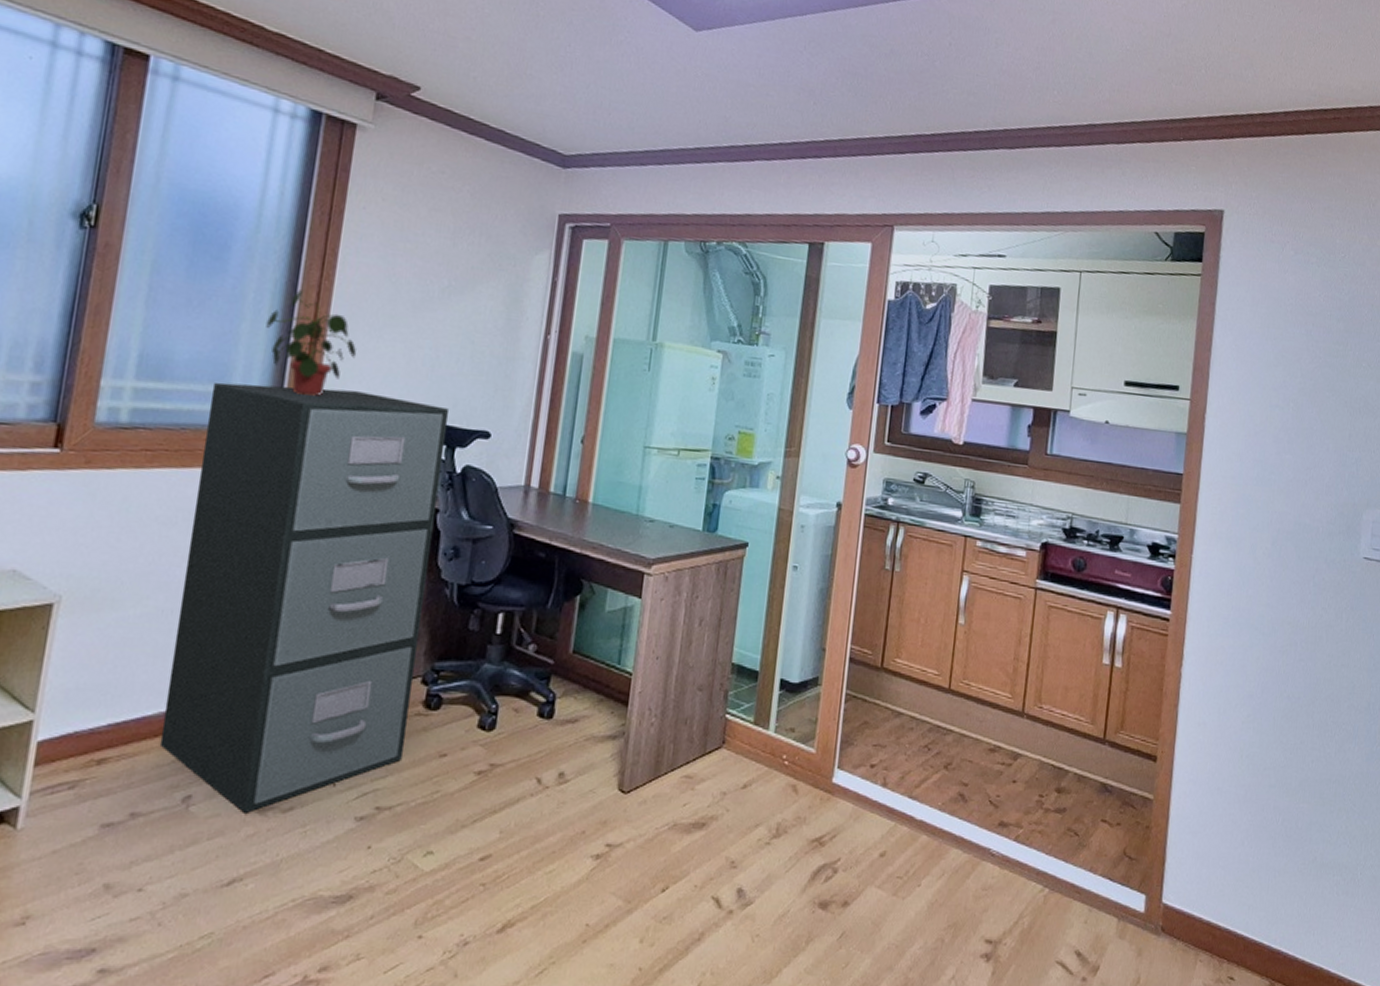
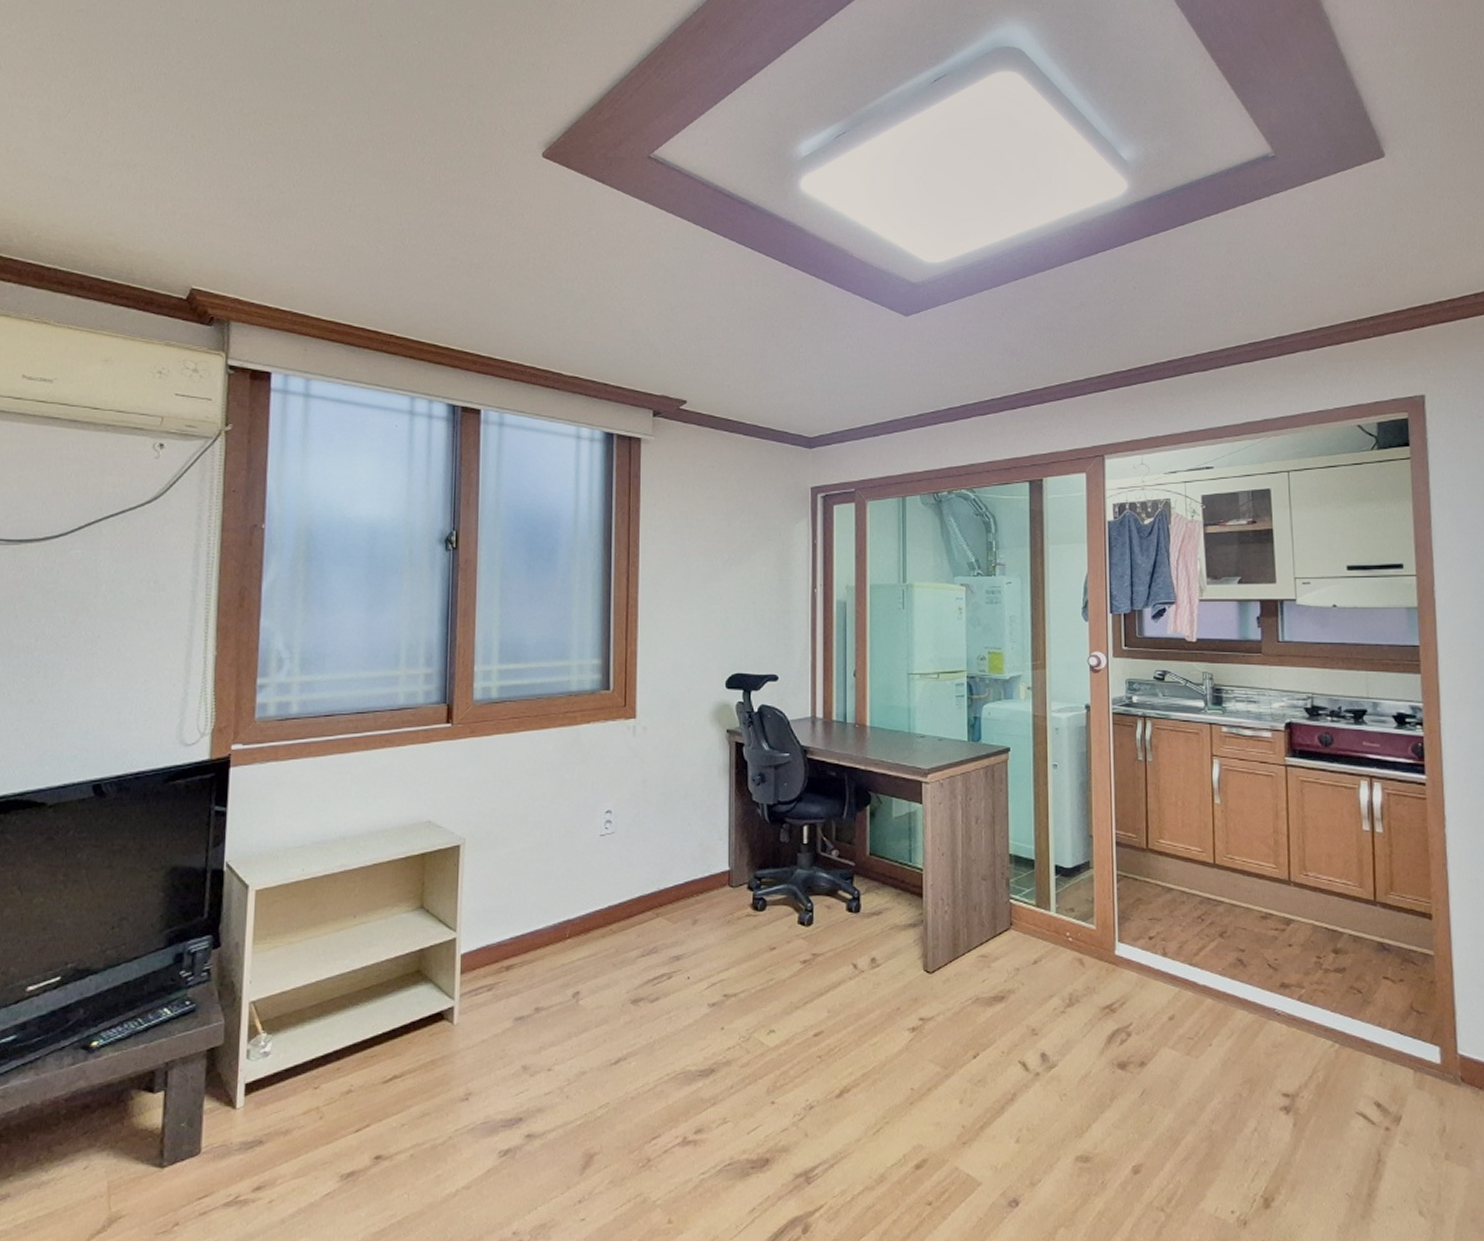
filing cabinet: present [159,382,450,813] -> none [550,652,743,1004]
potted plant: present [266,290,357,396] -> none [591,577,663,661]

